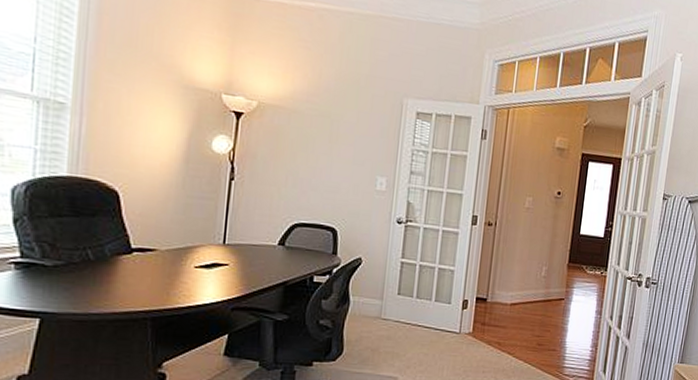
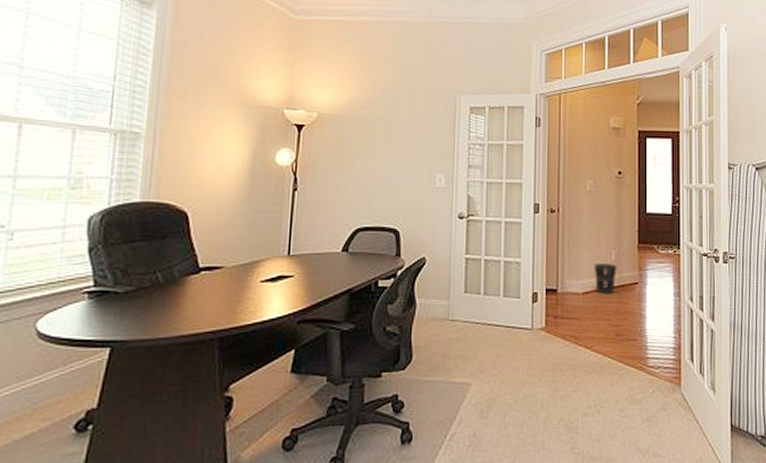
wastebasket: none [523,278,546,308] -> present [594,264,617,295]

